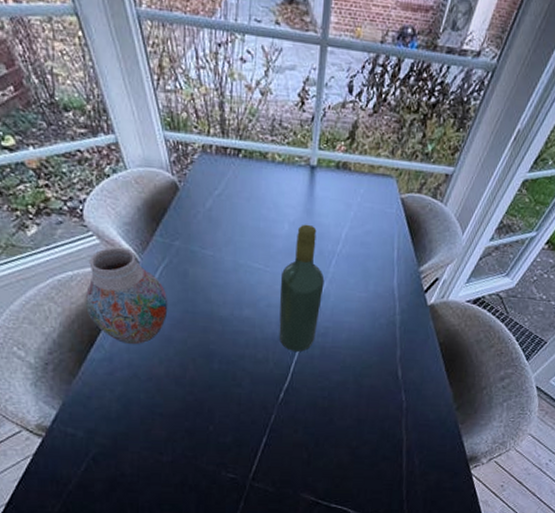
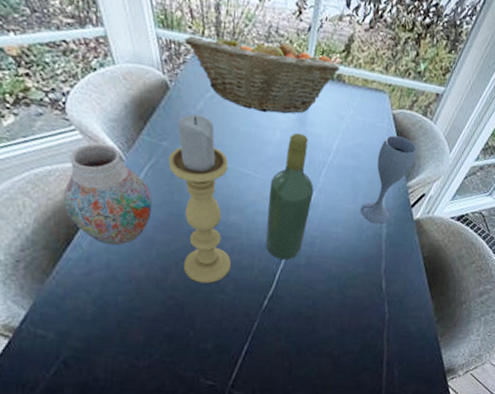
candle holder: none [181,212,247,379] -> present [168,114,232,284]
fruit basket: none [190,128,346,207] -> present [184,34,341,114]
cup: none [372,220,429,311] -> present [360,135,418,224]

